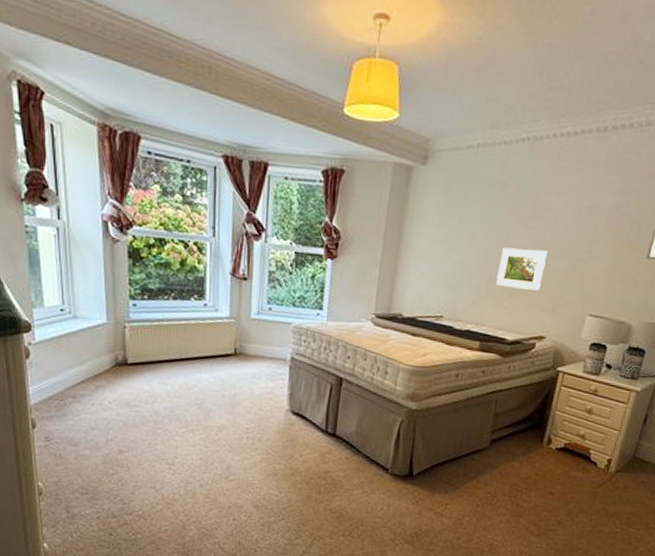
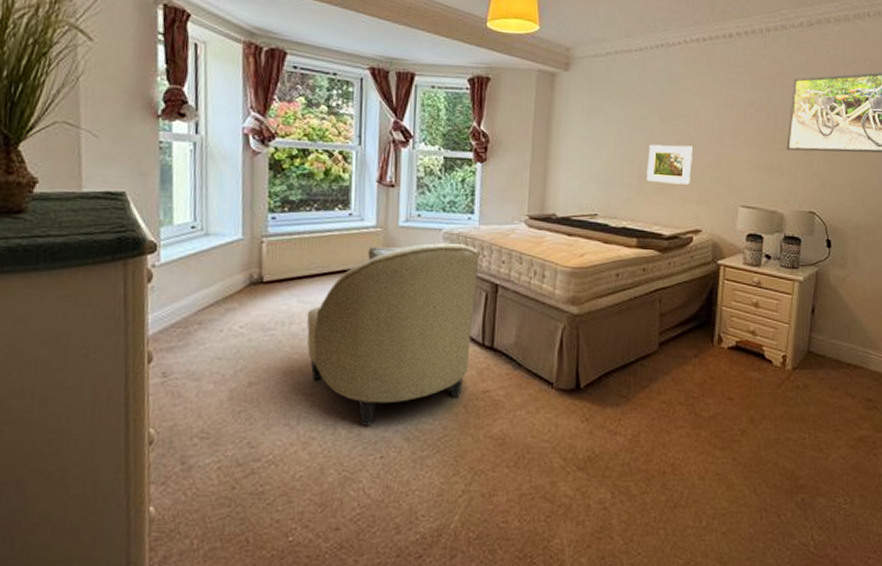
armchair: none [168,335,326,493] -> present [307,241,480,426]

